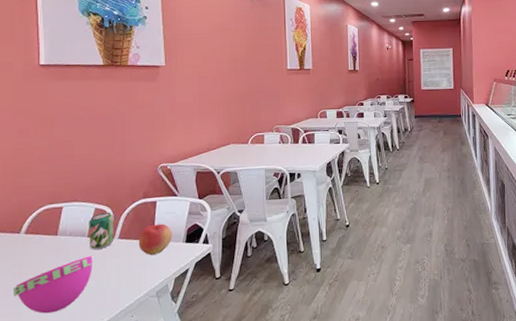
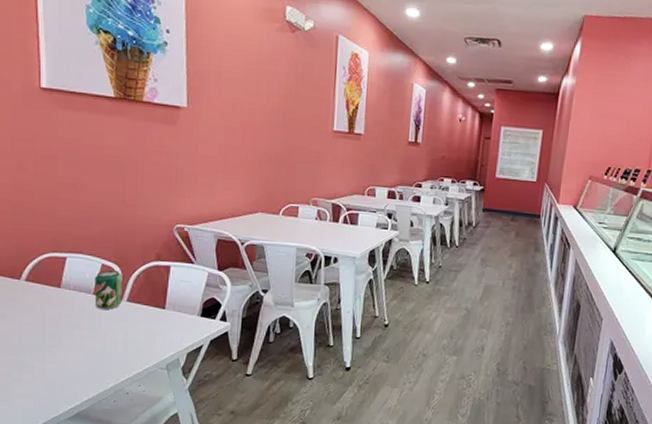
bowl: present [13,255,92,314] -> none [13,315,98,369]
apple: present [138,223,173,256] -> none [148,291,187,325]

